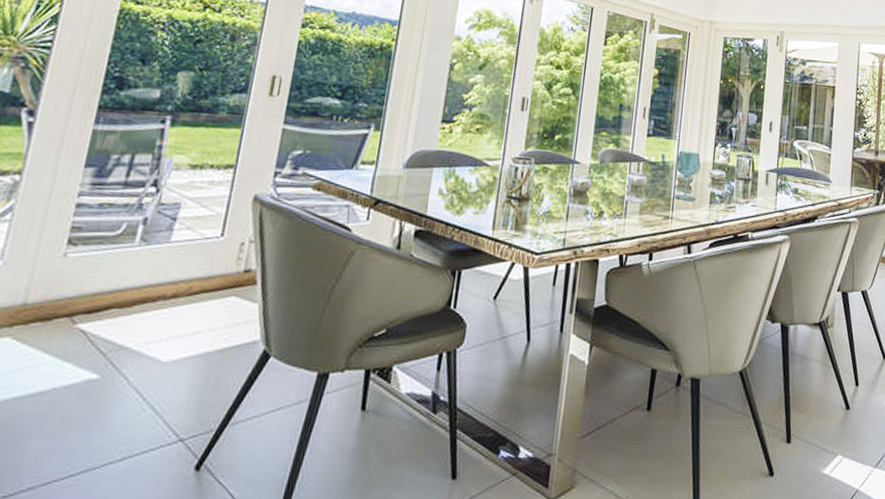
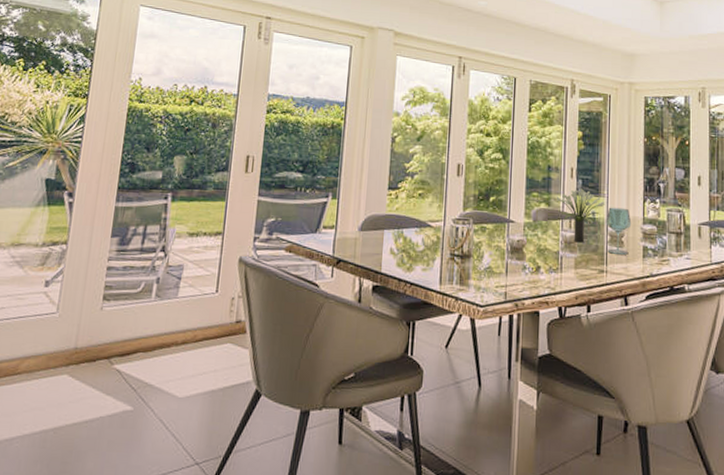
flower arrangement: none [625,130,677,187] -> present [556,188,606,243]

